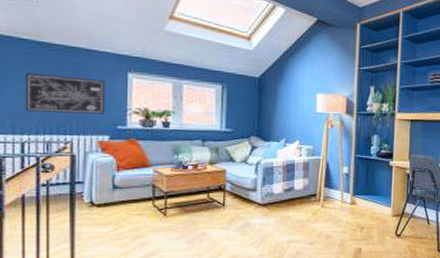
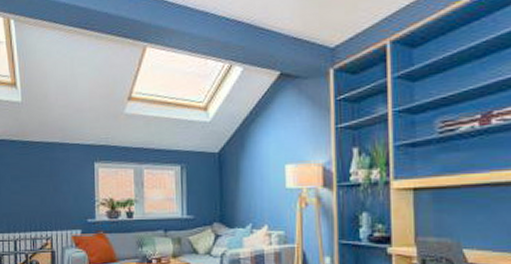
wall art: present [25,72,106,114] -> none [15,172,77,209]

